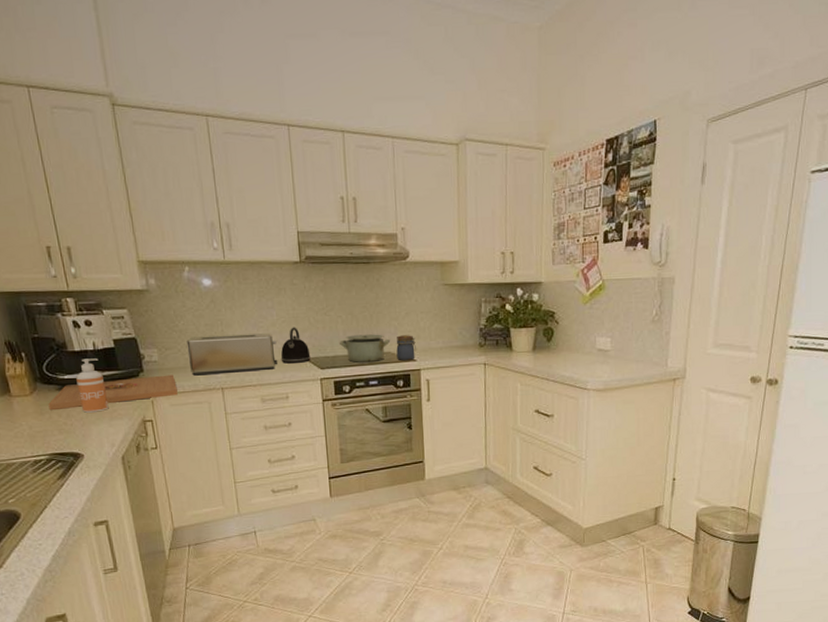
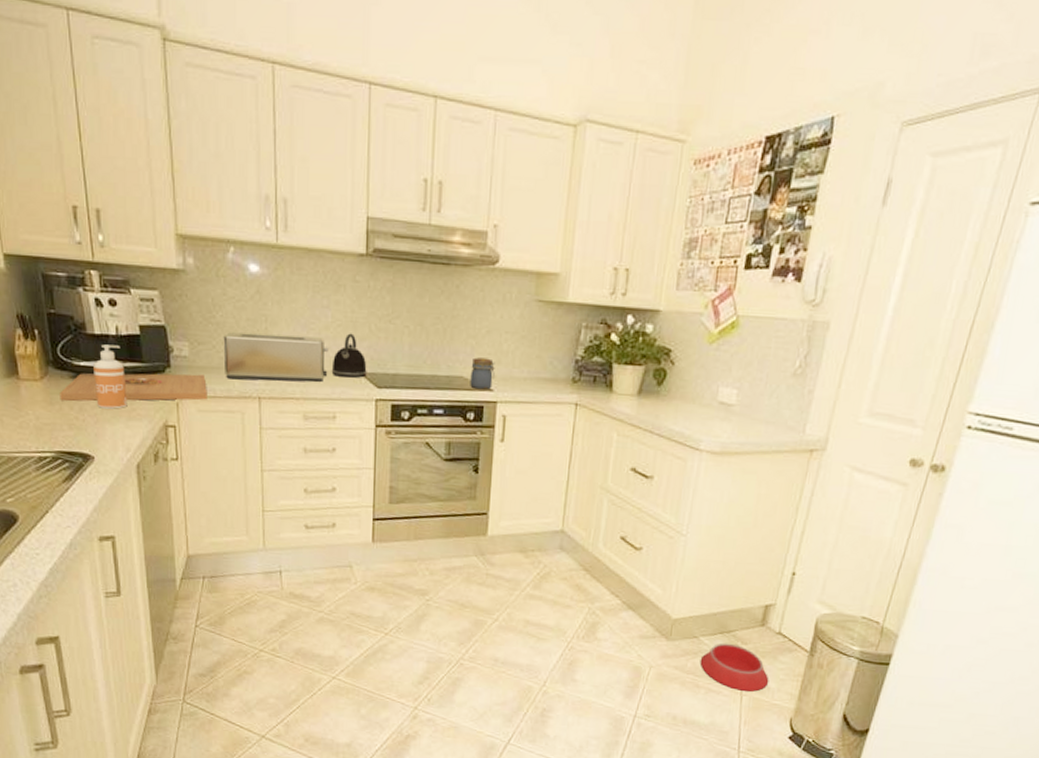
saucepan: present [340,334,391,364] -> none [403,351,465,388]
pet bowl: none [610,542,667,580] -> present [700,643,769,692]

